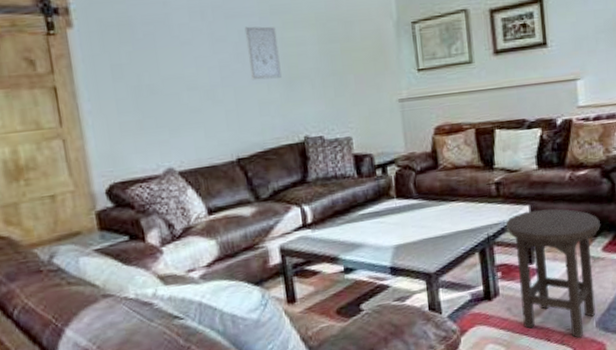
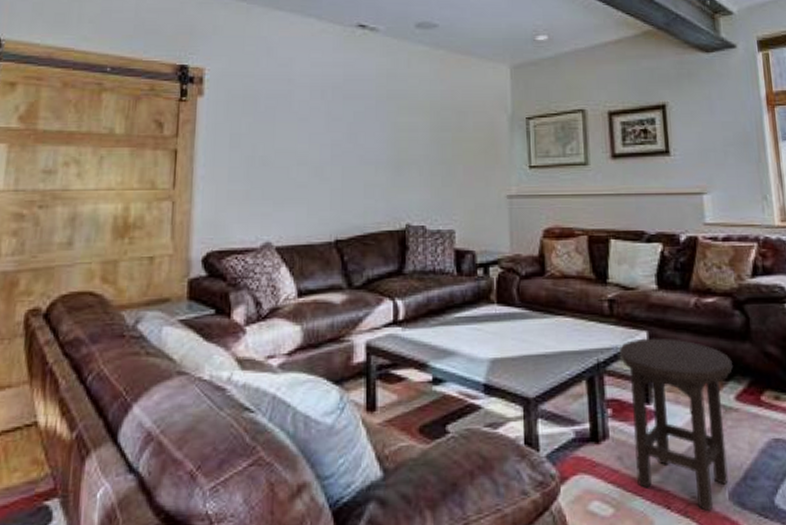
wall art: present [244,26,282,81] -> none [360,108,390,162]

